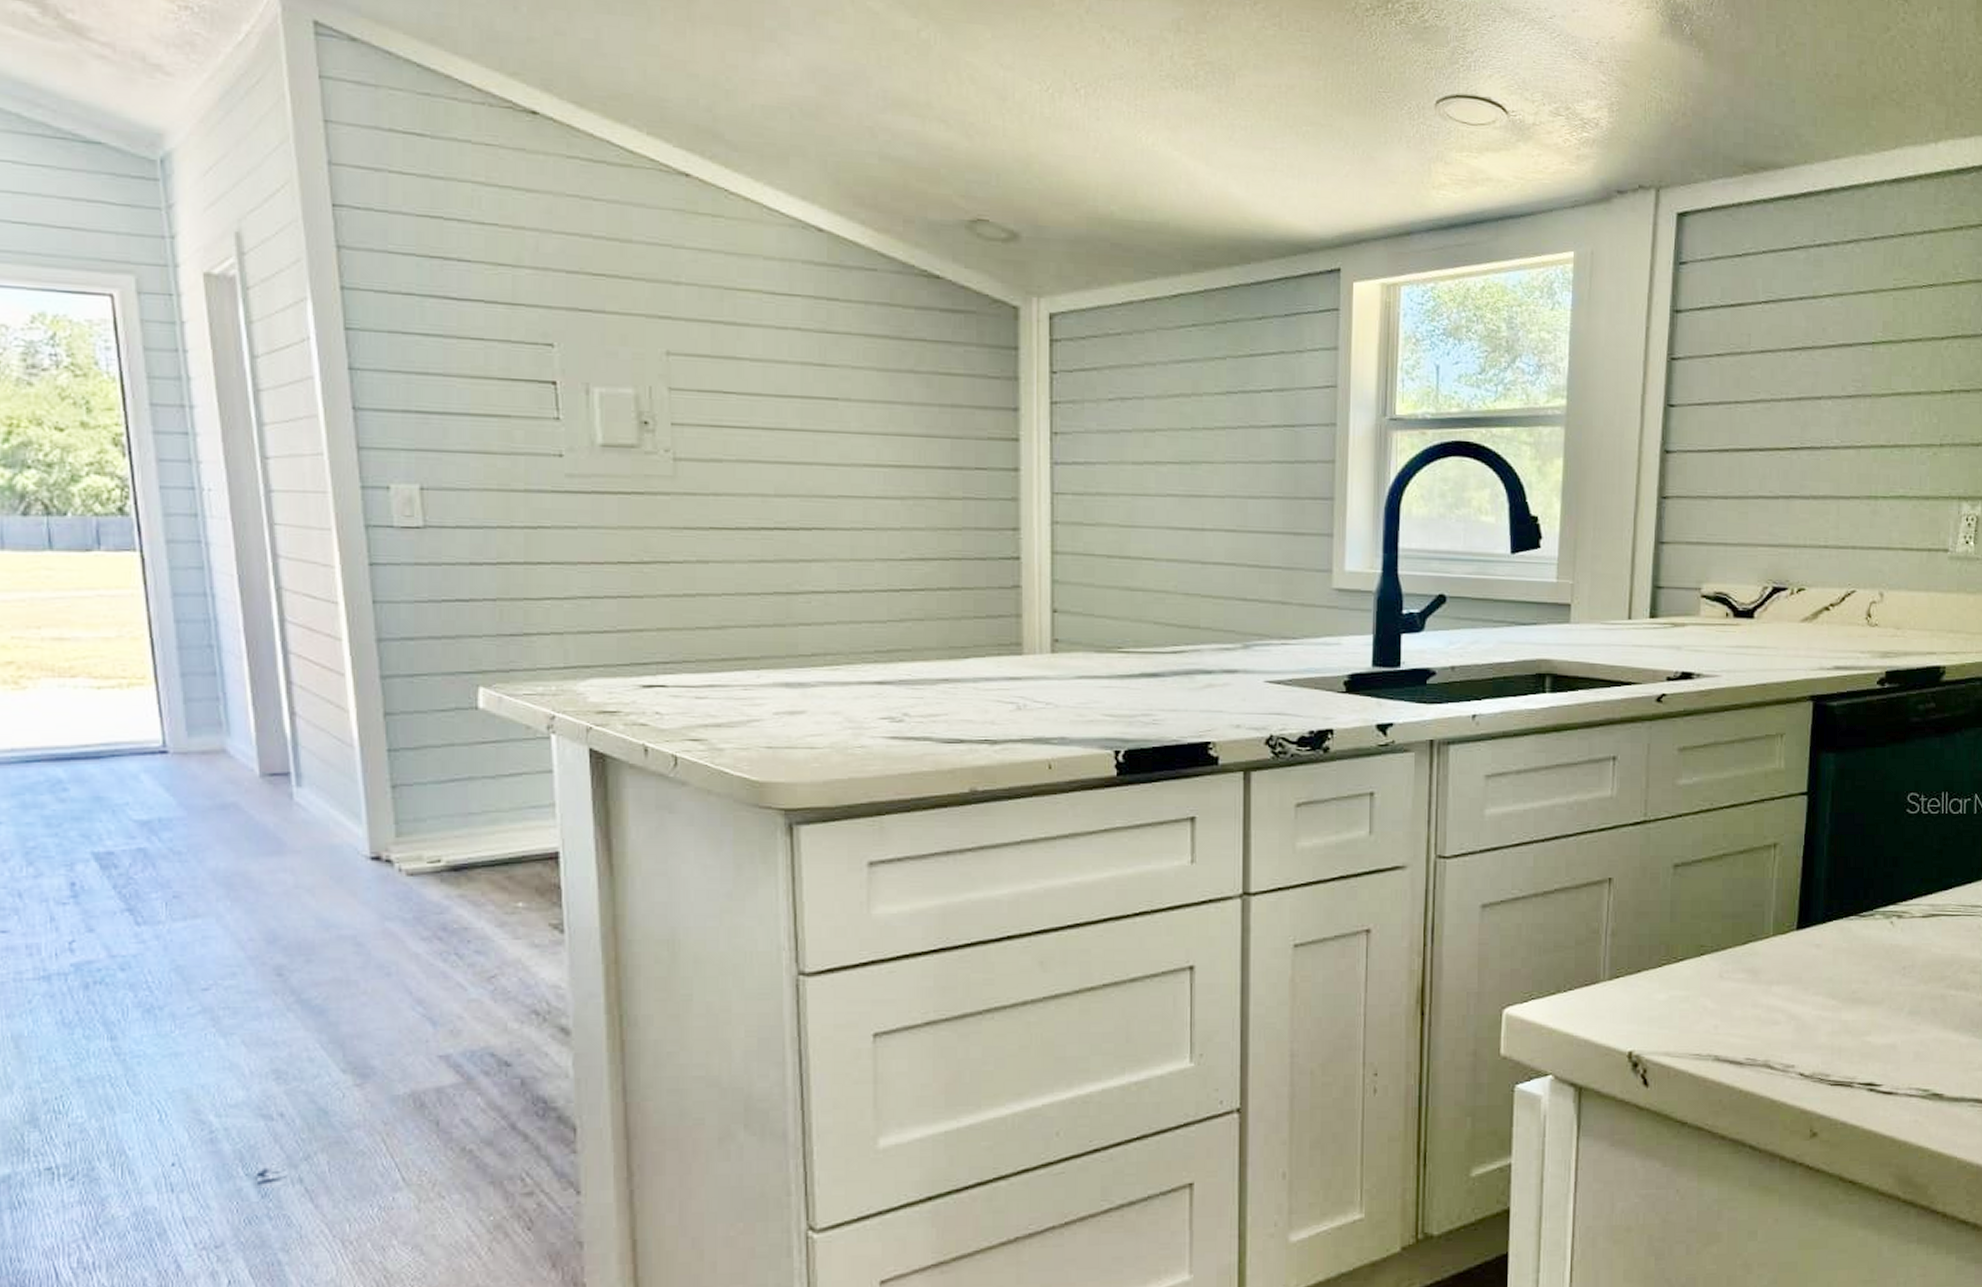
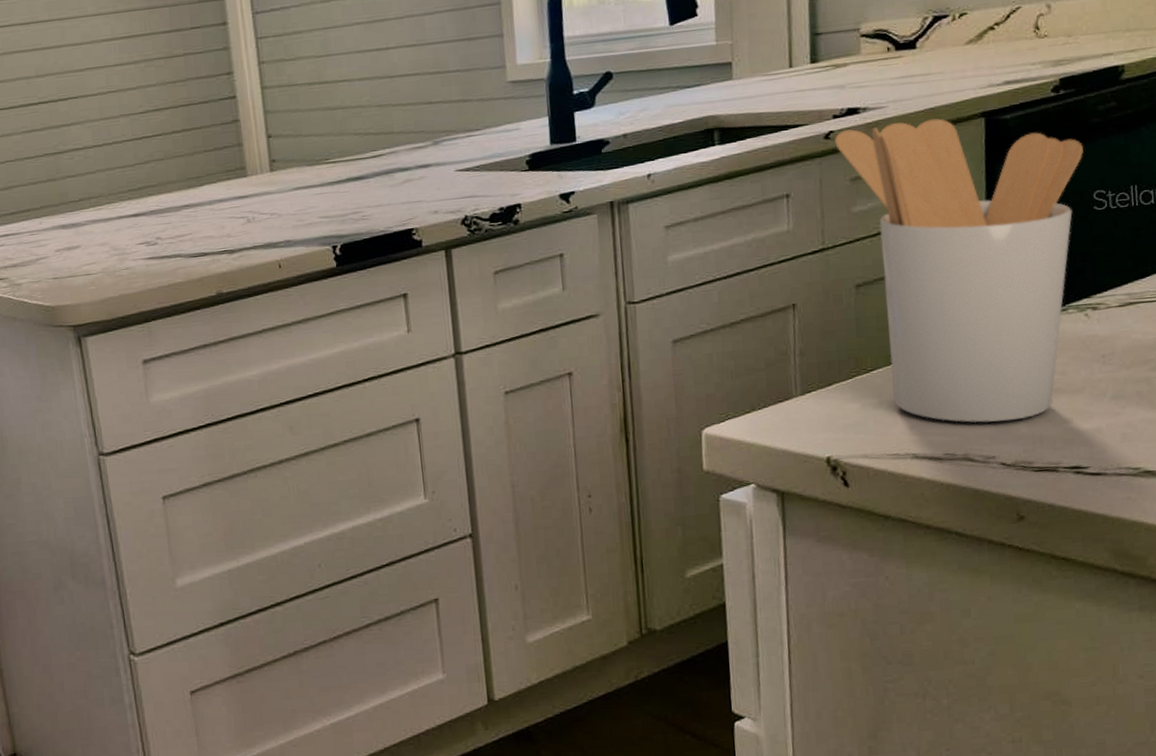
utensil holder: none [1666,695,1902,1029] -> present [835,118,1083,423]

